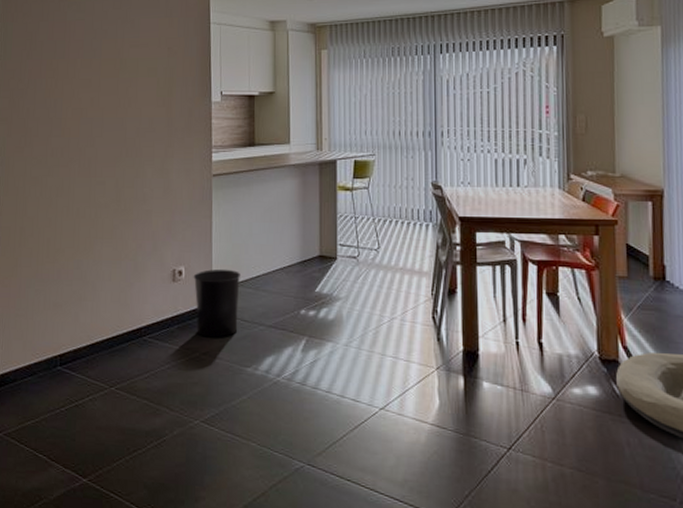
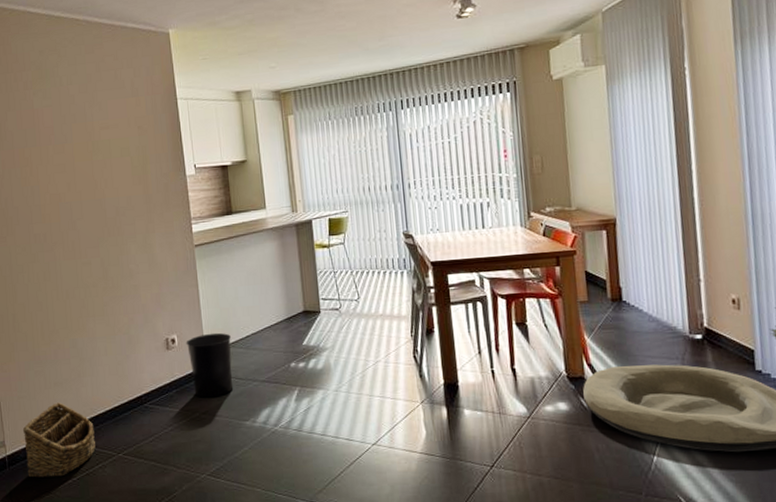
basket: none [15,325,89,405] -> present [22,402,96,478]

